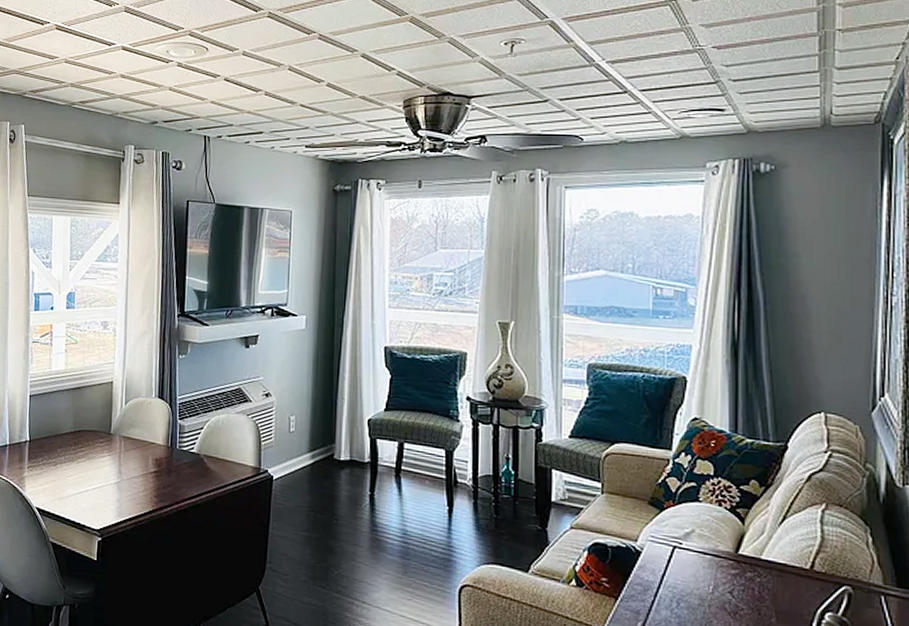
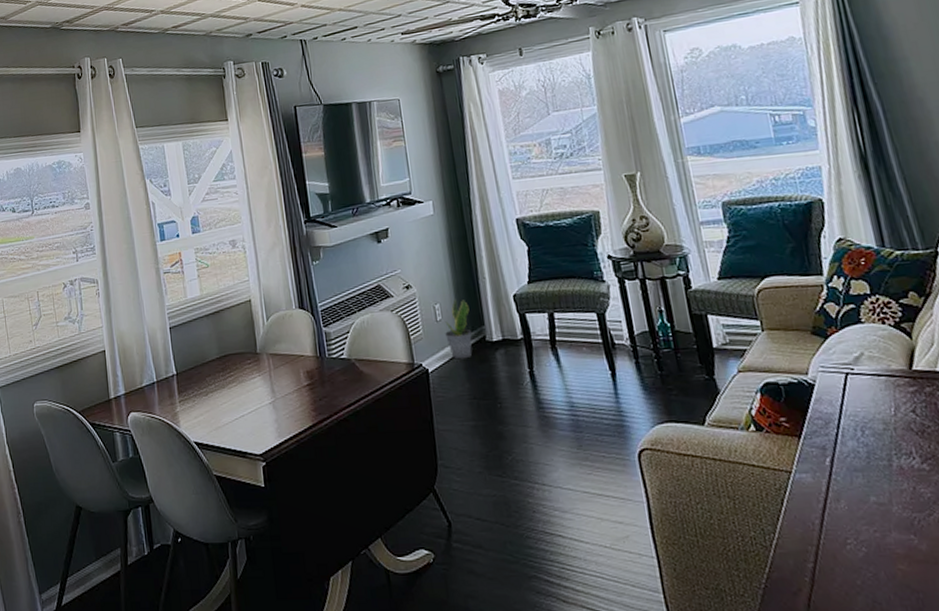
potted plant: none [295,414,323,473] -> present [445,299,472,359]

